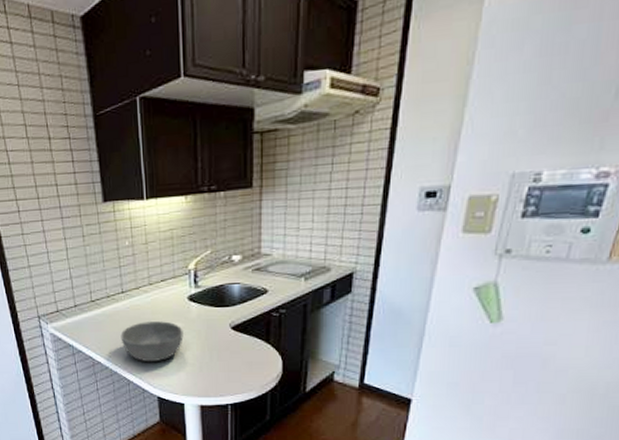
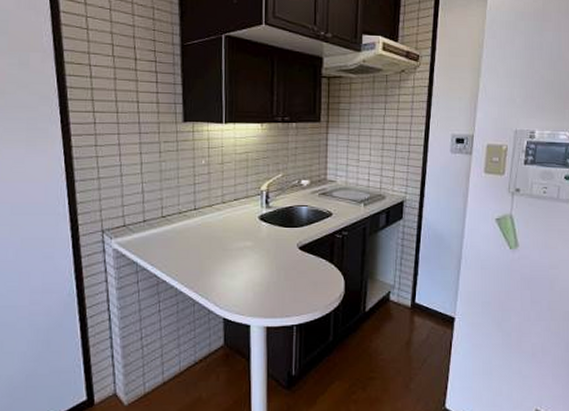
bowl: present [120,321,184,362] -> none [189,239,253,282]

